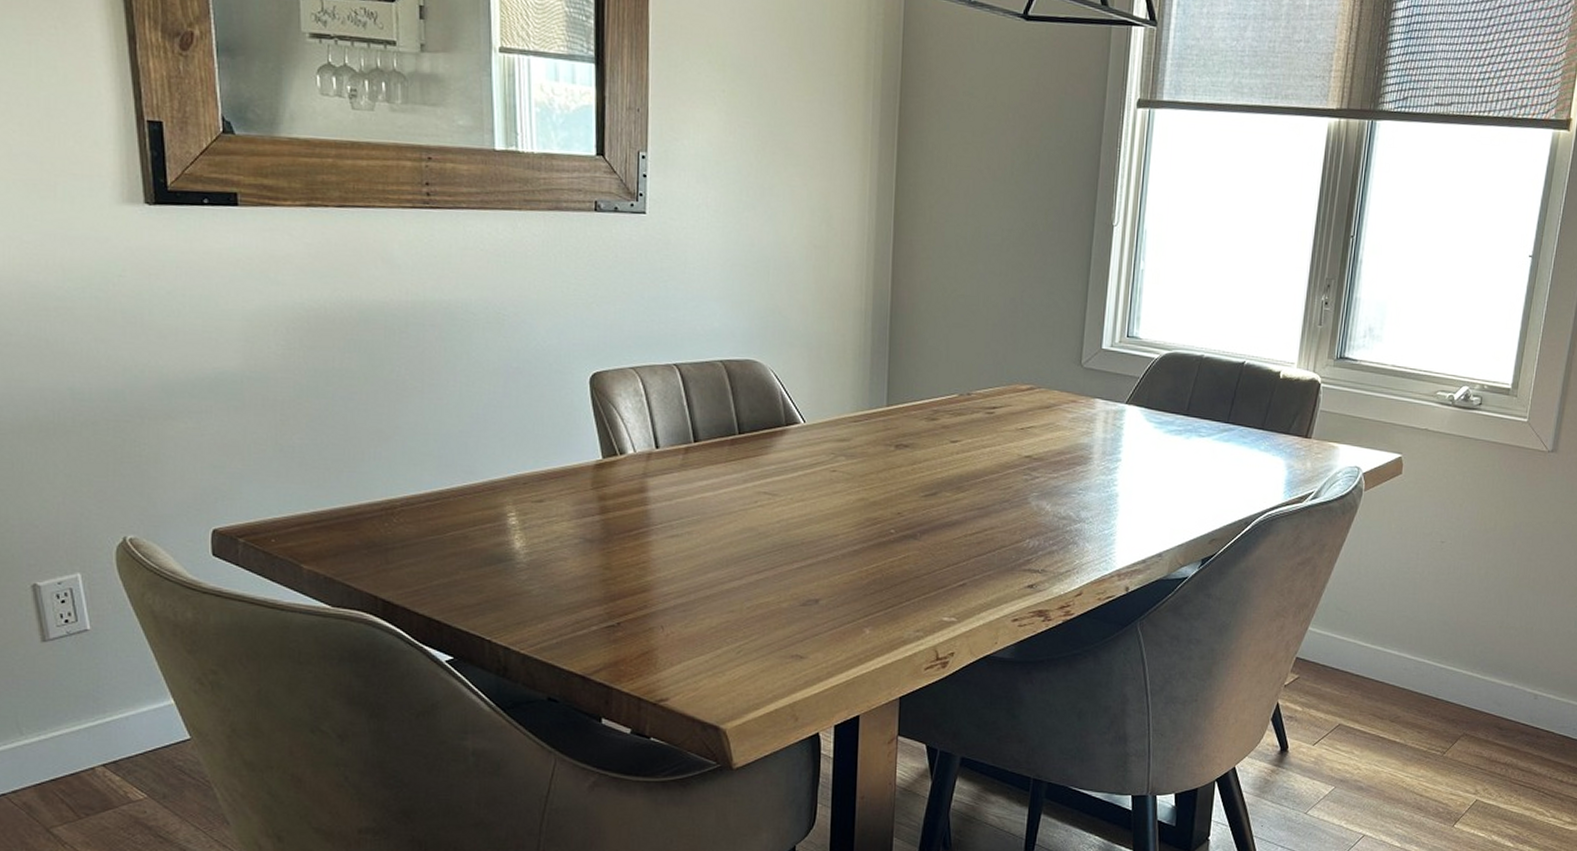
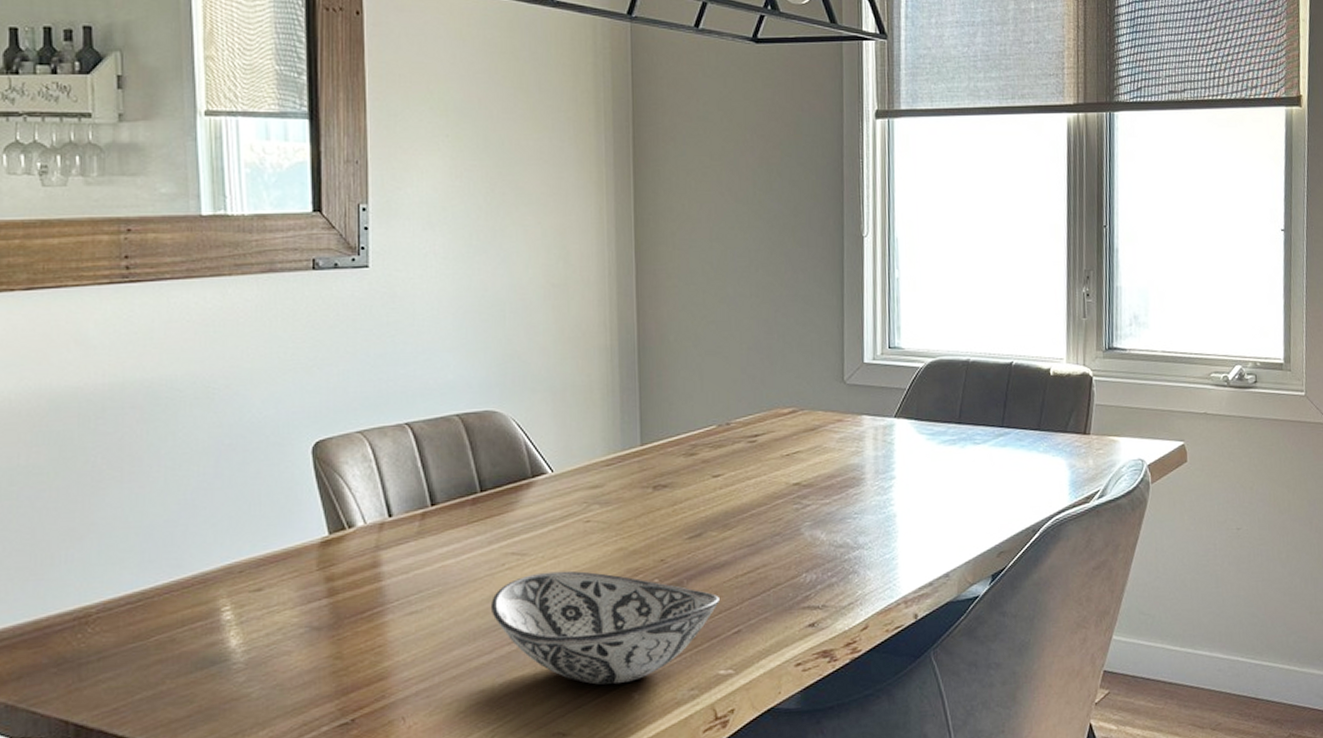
decorative bowl: none [742,512,948,619] -> present [490,570,719,685]

